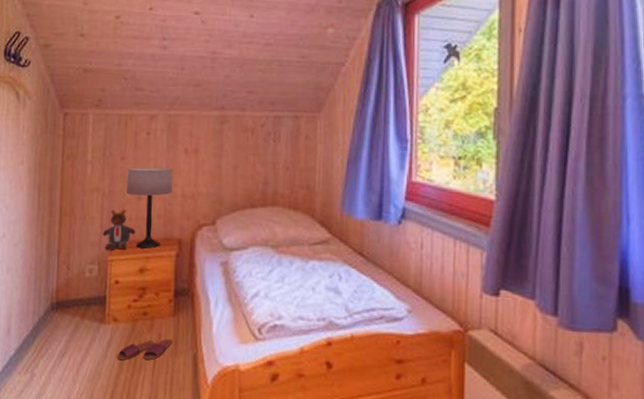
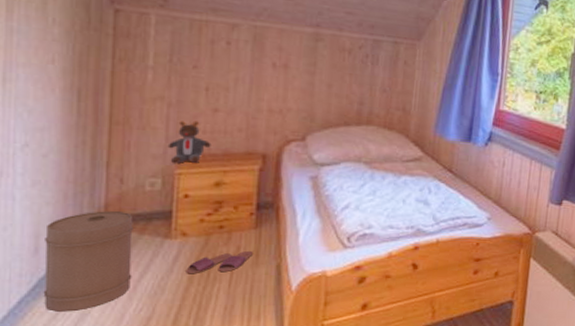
basket: none [13,295,77,390] -> present [43,211,134,312]
table lamp: present [126,167,173,249] -> none [200,77,258,163]

